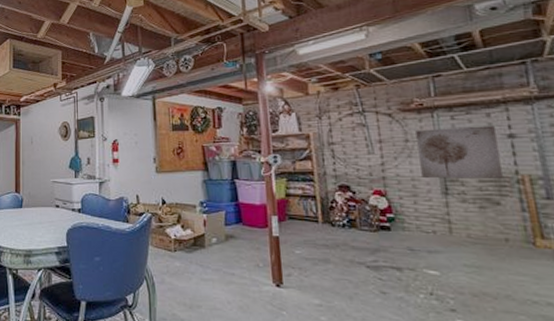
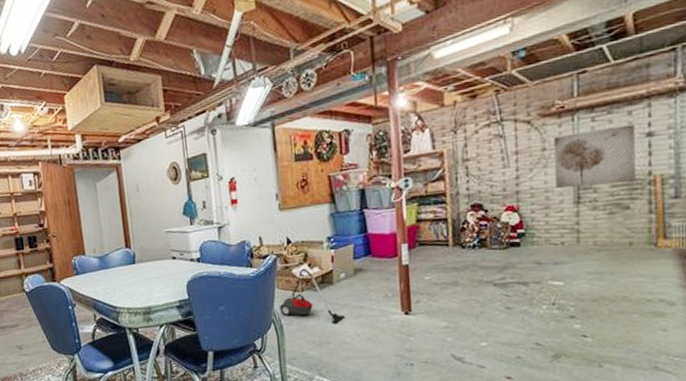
vacuum cleaner: none [153,230,216,287] -> present [280,269,345,323]

